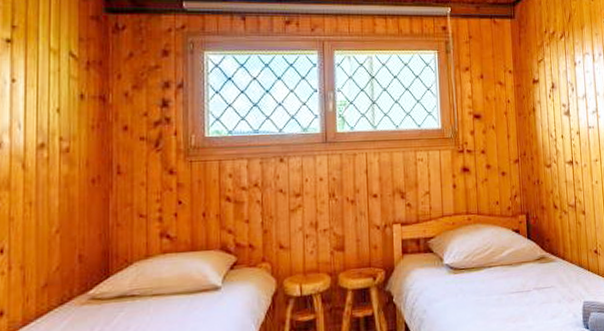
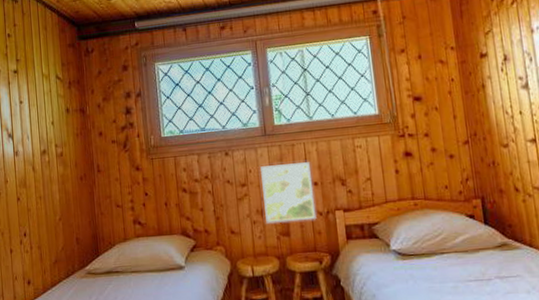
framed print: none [318,173,374,238] -> present [260,162,317,224]

